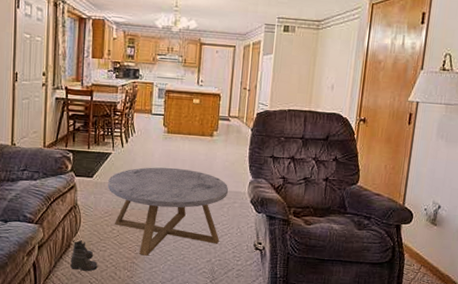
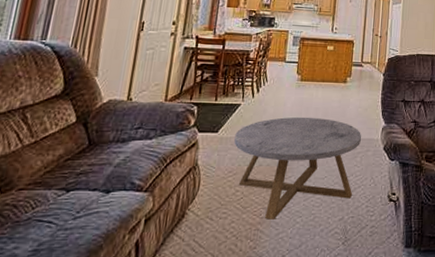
boots: present [70,240,98,274] -> none [182,208,216,251]

